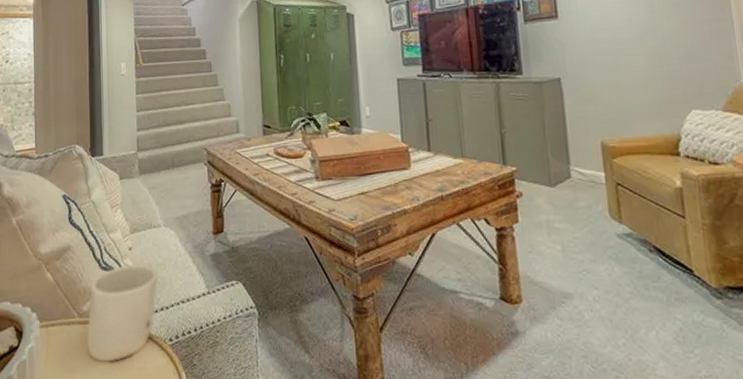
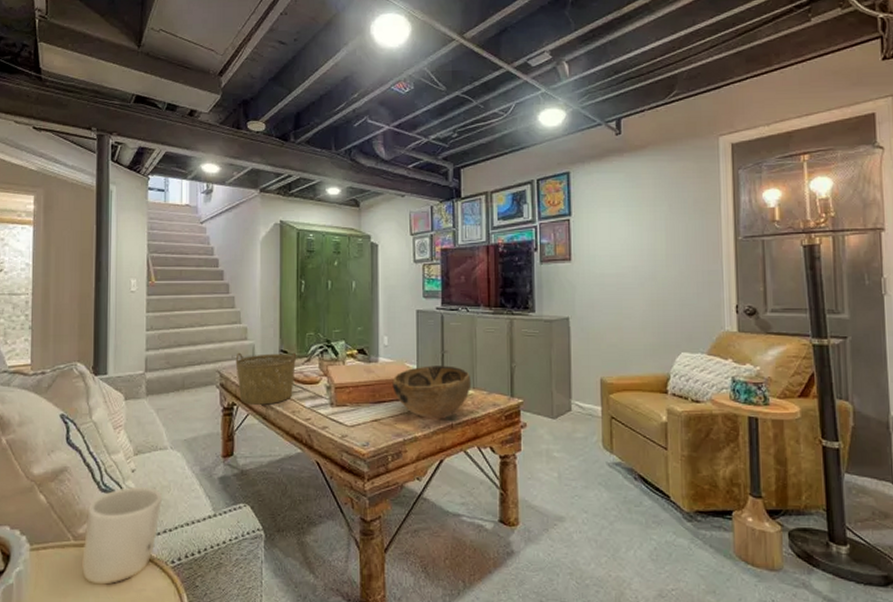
basket: none [221,127,280,181] -> present [235,352,297,405]
decorative bowl: none [377,134,460,189] -> present [392,365,472,418]

